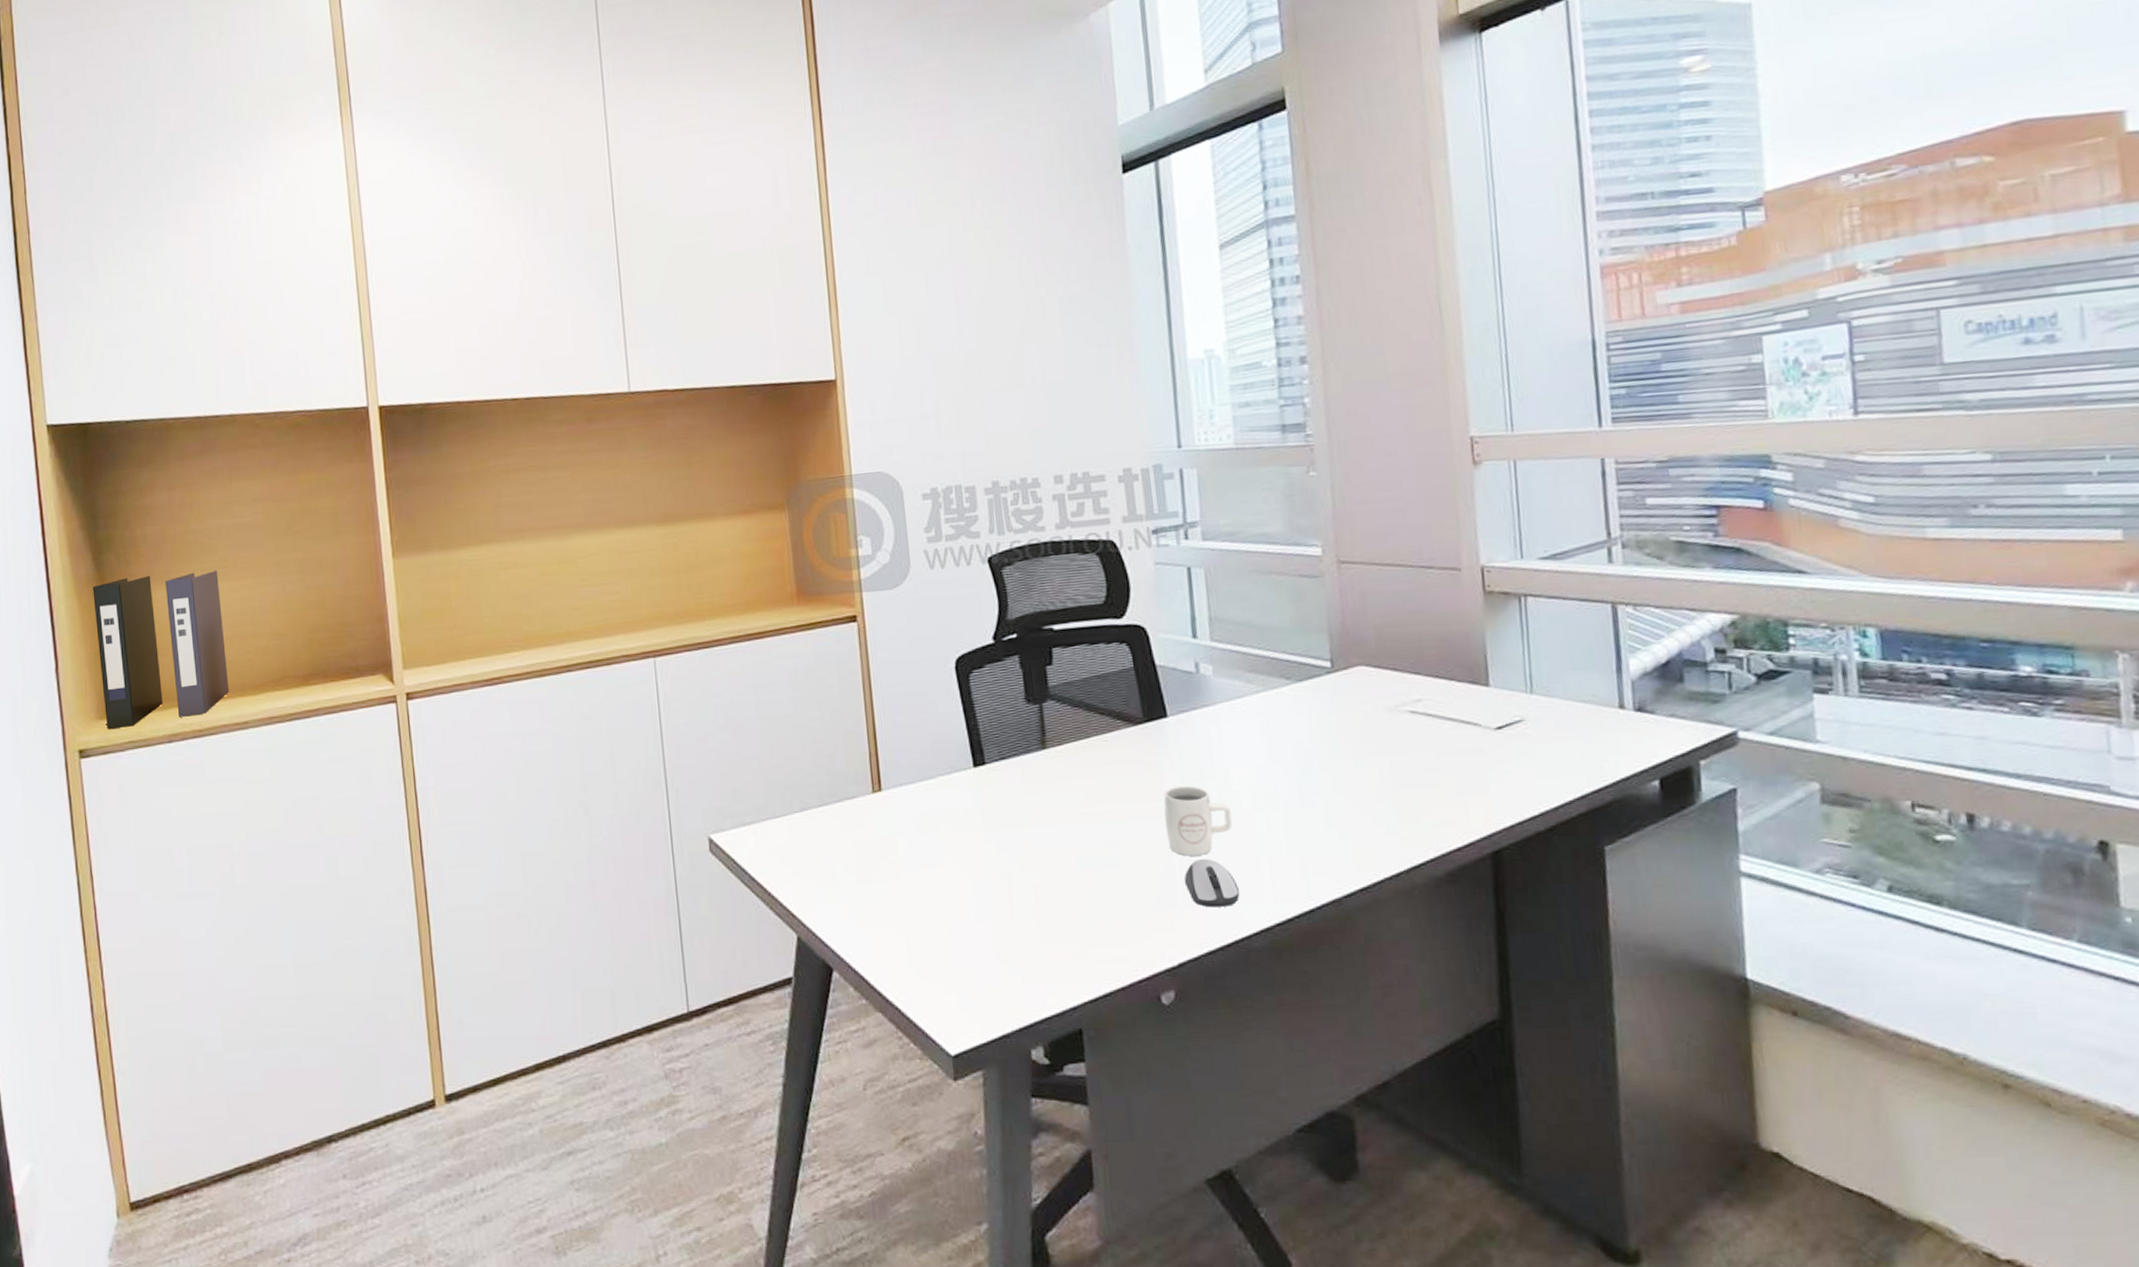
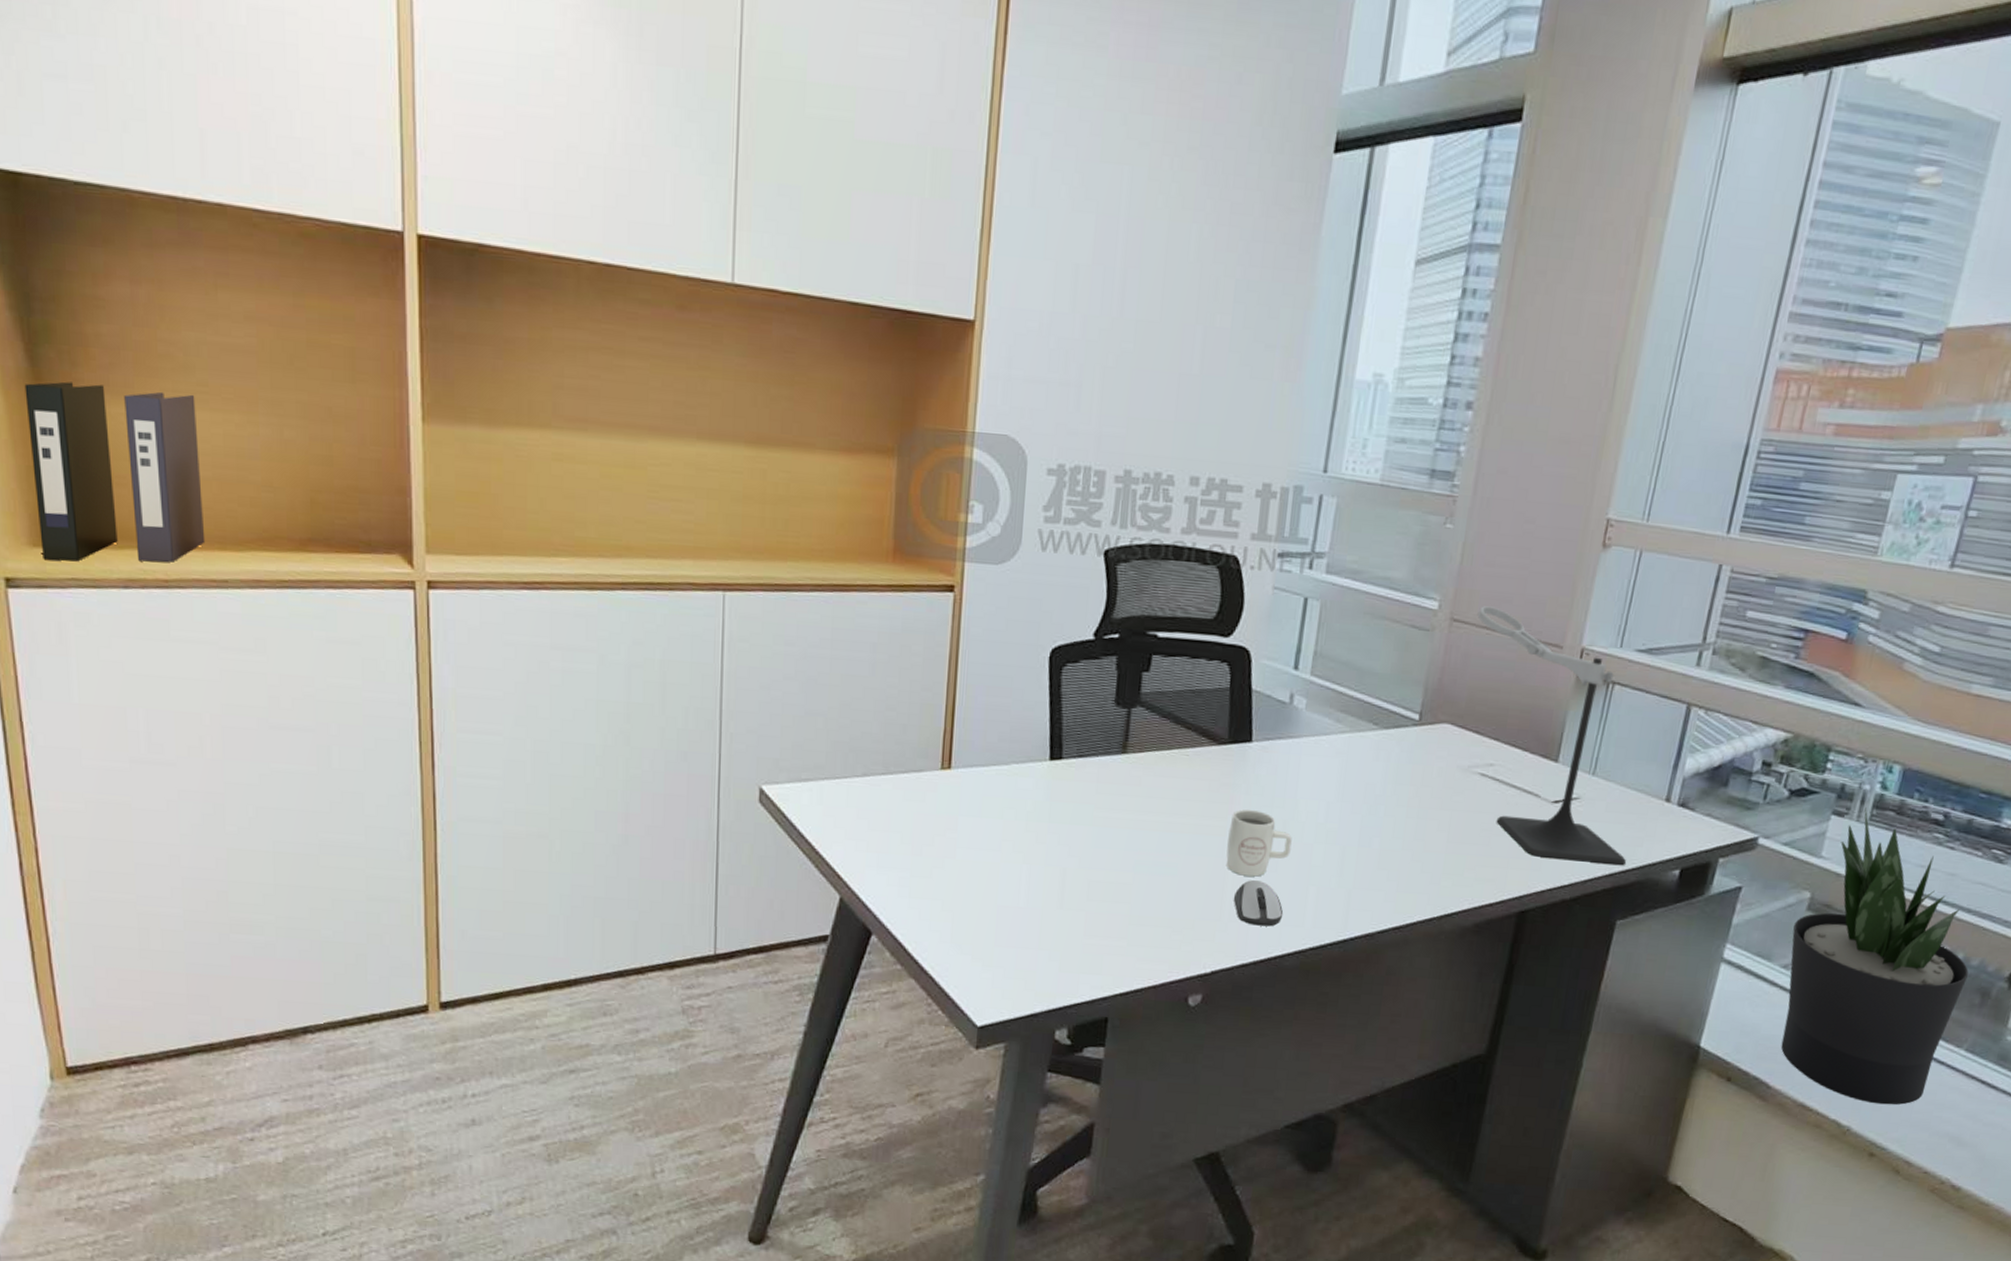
speaker stand: none [1363,542,1595,790] -> present [1477,606,1626,865]
planter: none [1812,679,2047,1022] -> present [1781,807,1969,1105]

